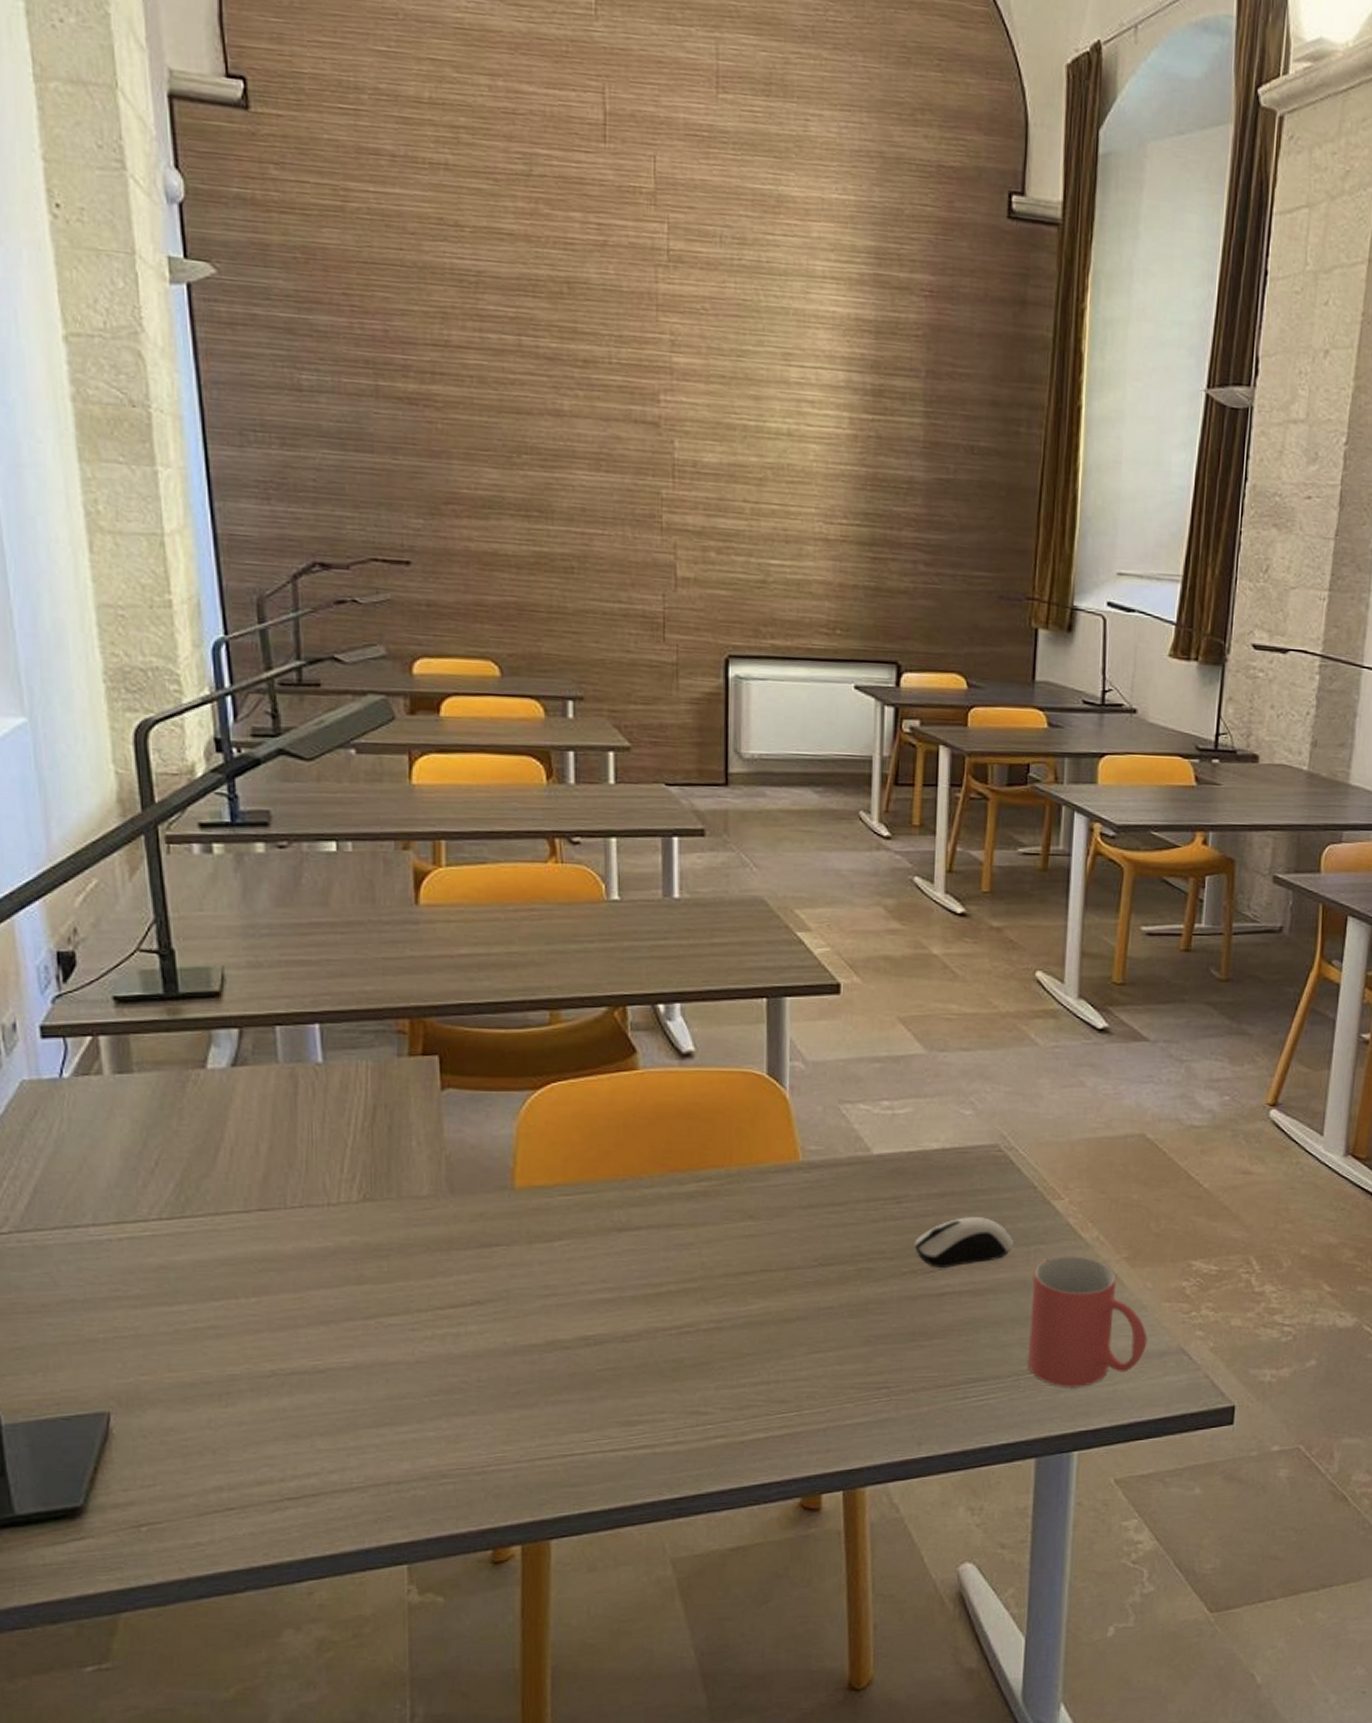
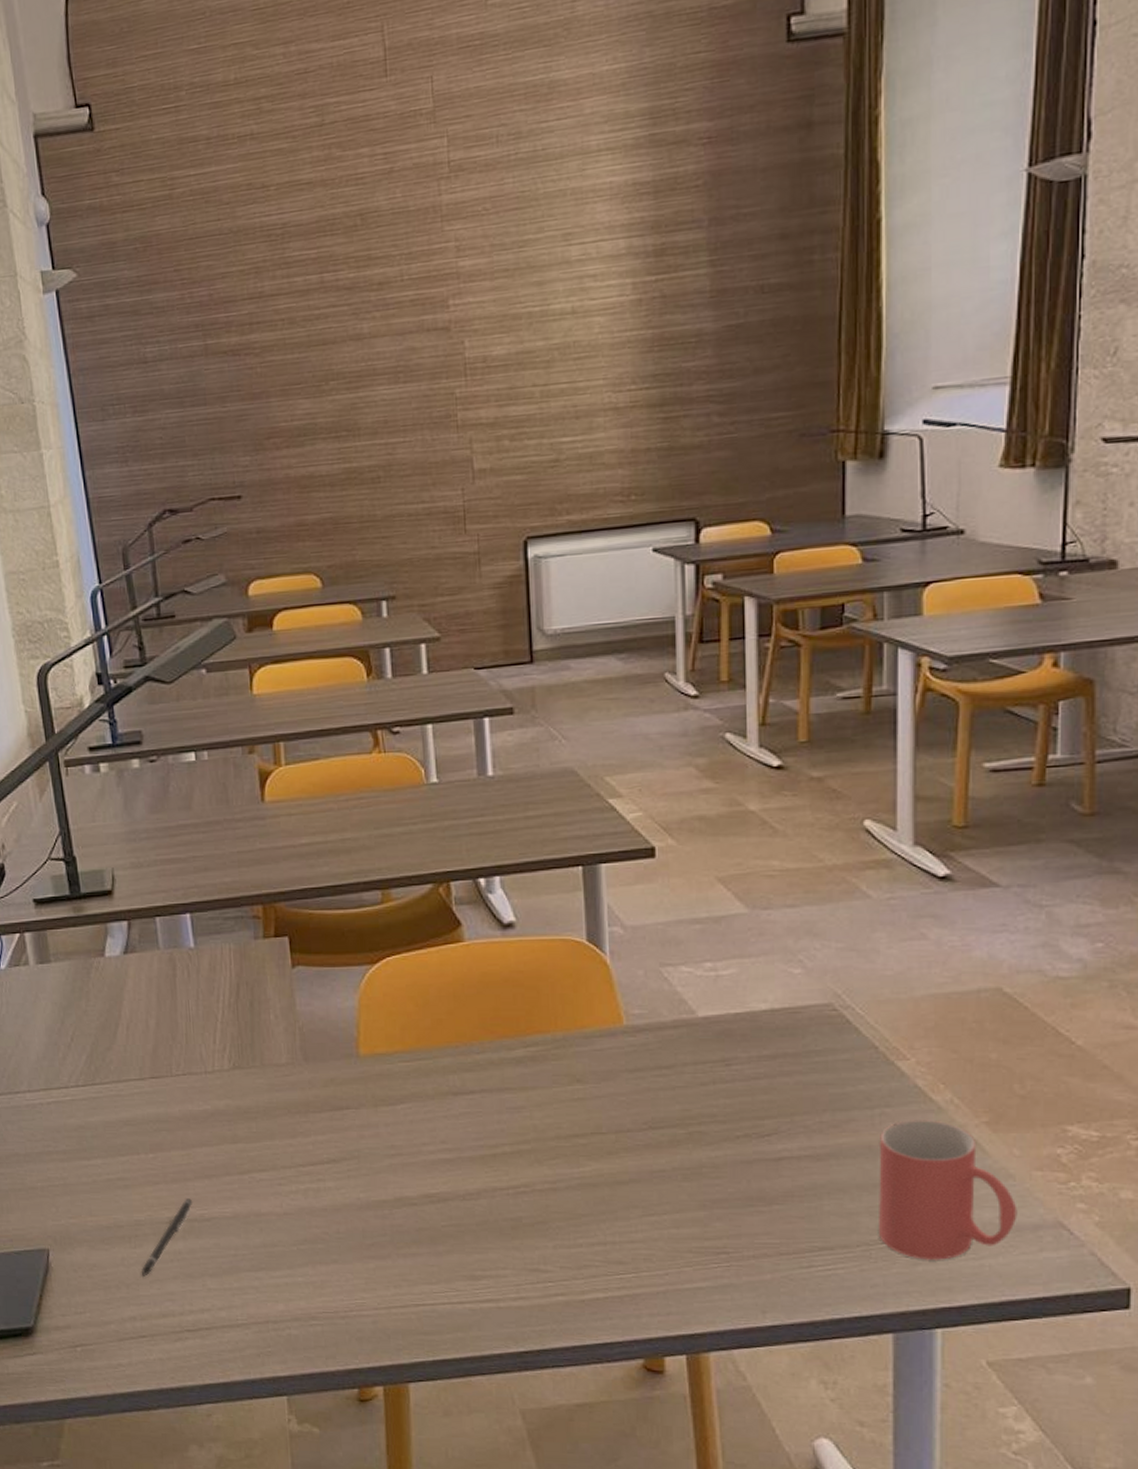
pen: none [232,1348,304,1440] -> present [141,1198,193,1276]
computer mouse: present [914,1217,1014,1268] -> none [747,1079,855,1131]

